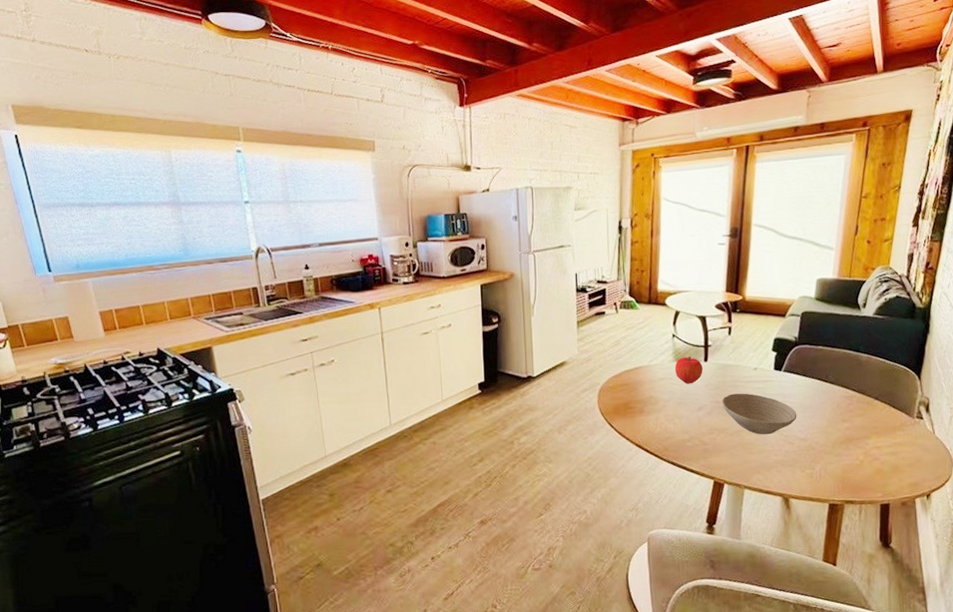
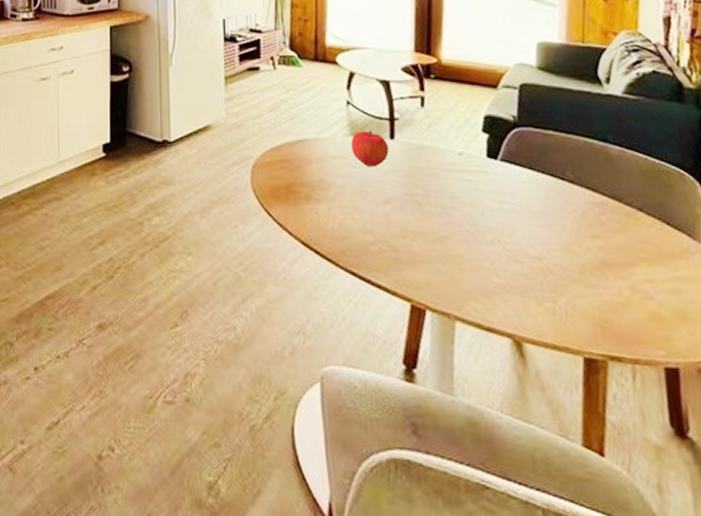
bowl: present [722,393,797,435] -> none [417,185,525,247]

